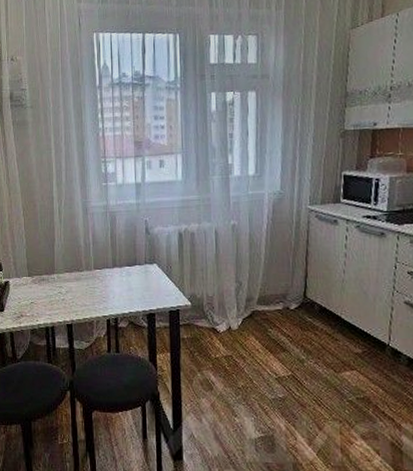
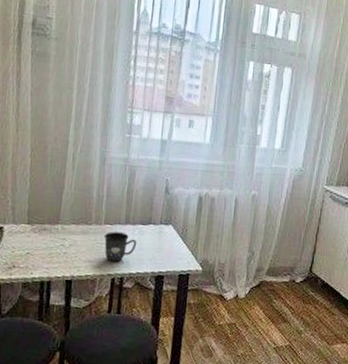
mug: none [95,276,126,304] -> present [103,232,137,262]

